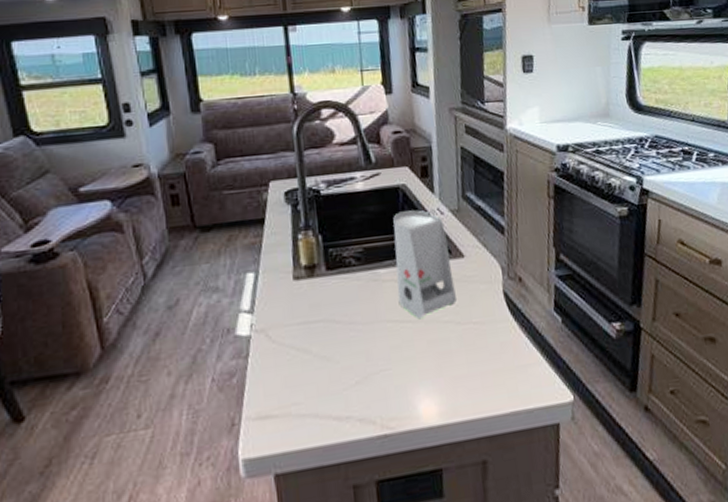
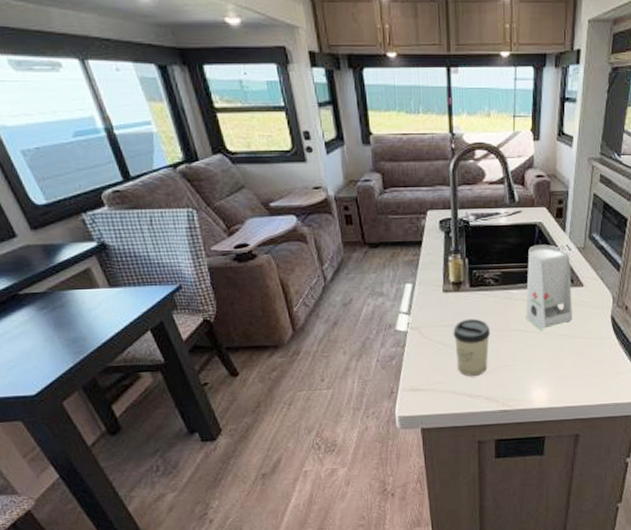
cup: none [309,310,357,391] -> present [453,318,491,377]

